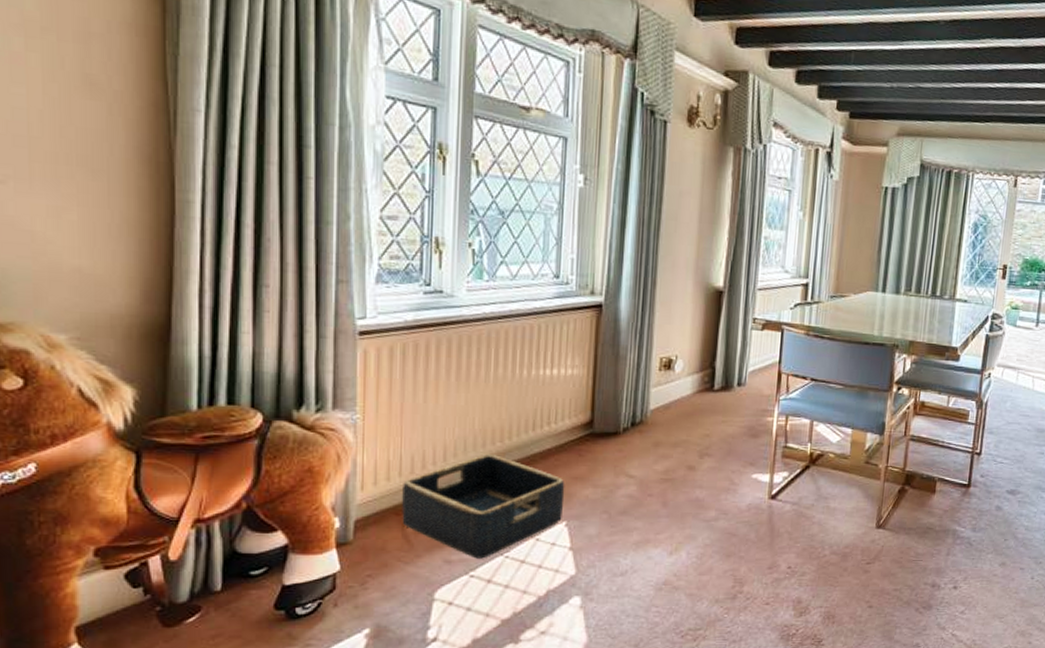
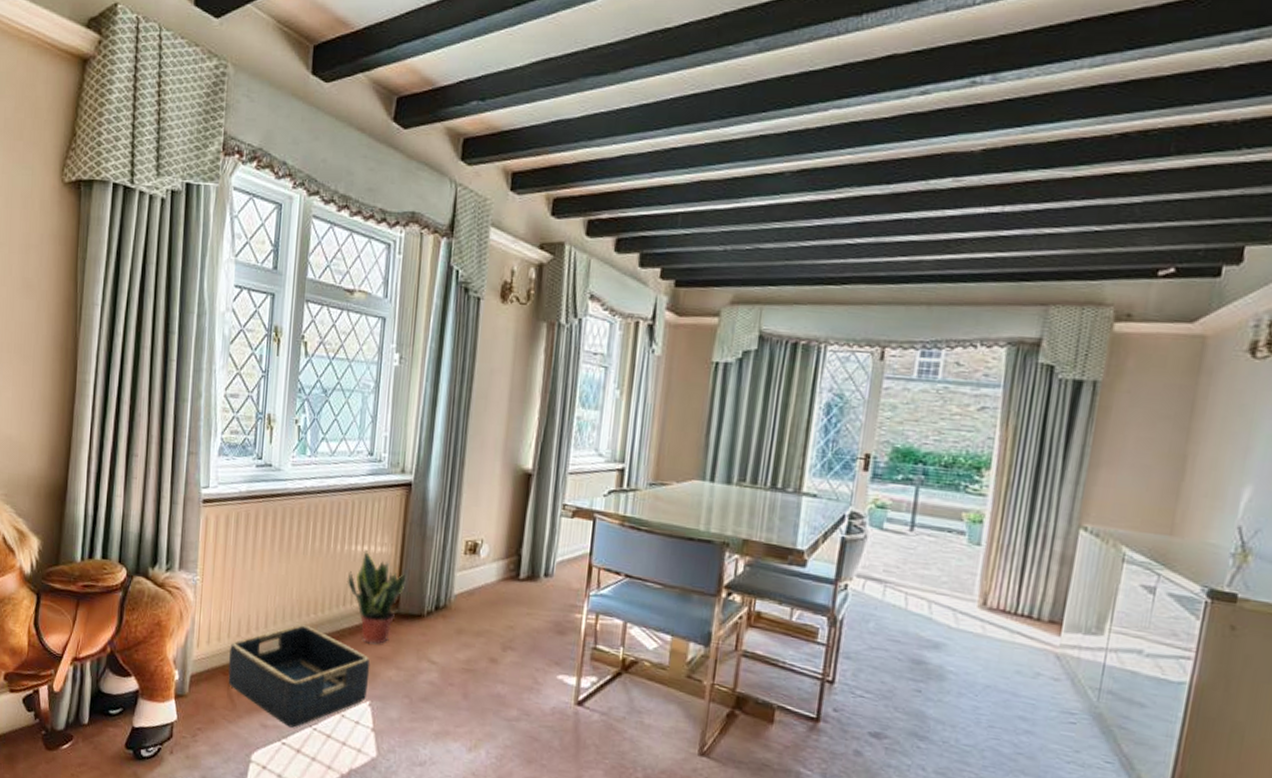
potted plant: none [535,374,600,466] -> present [347,550,407,645]

